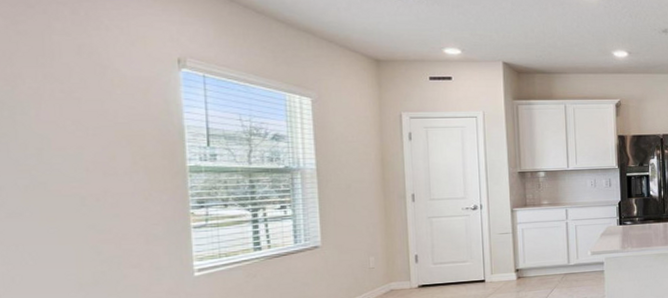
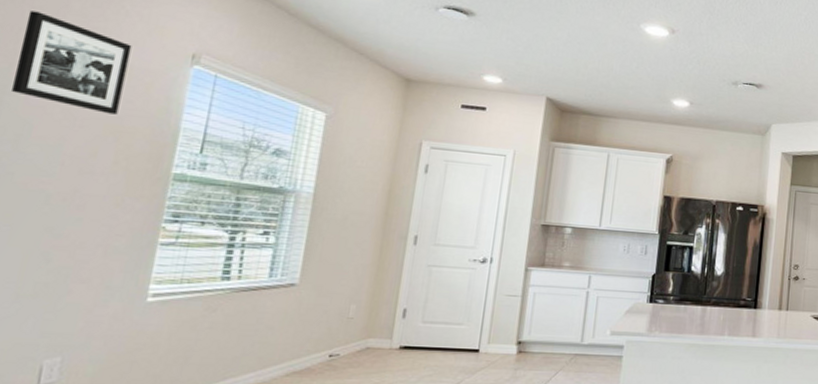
picture frame: none [15,35,124,121] -> present [12,10,132,115]

